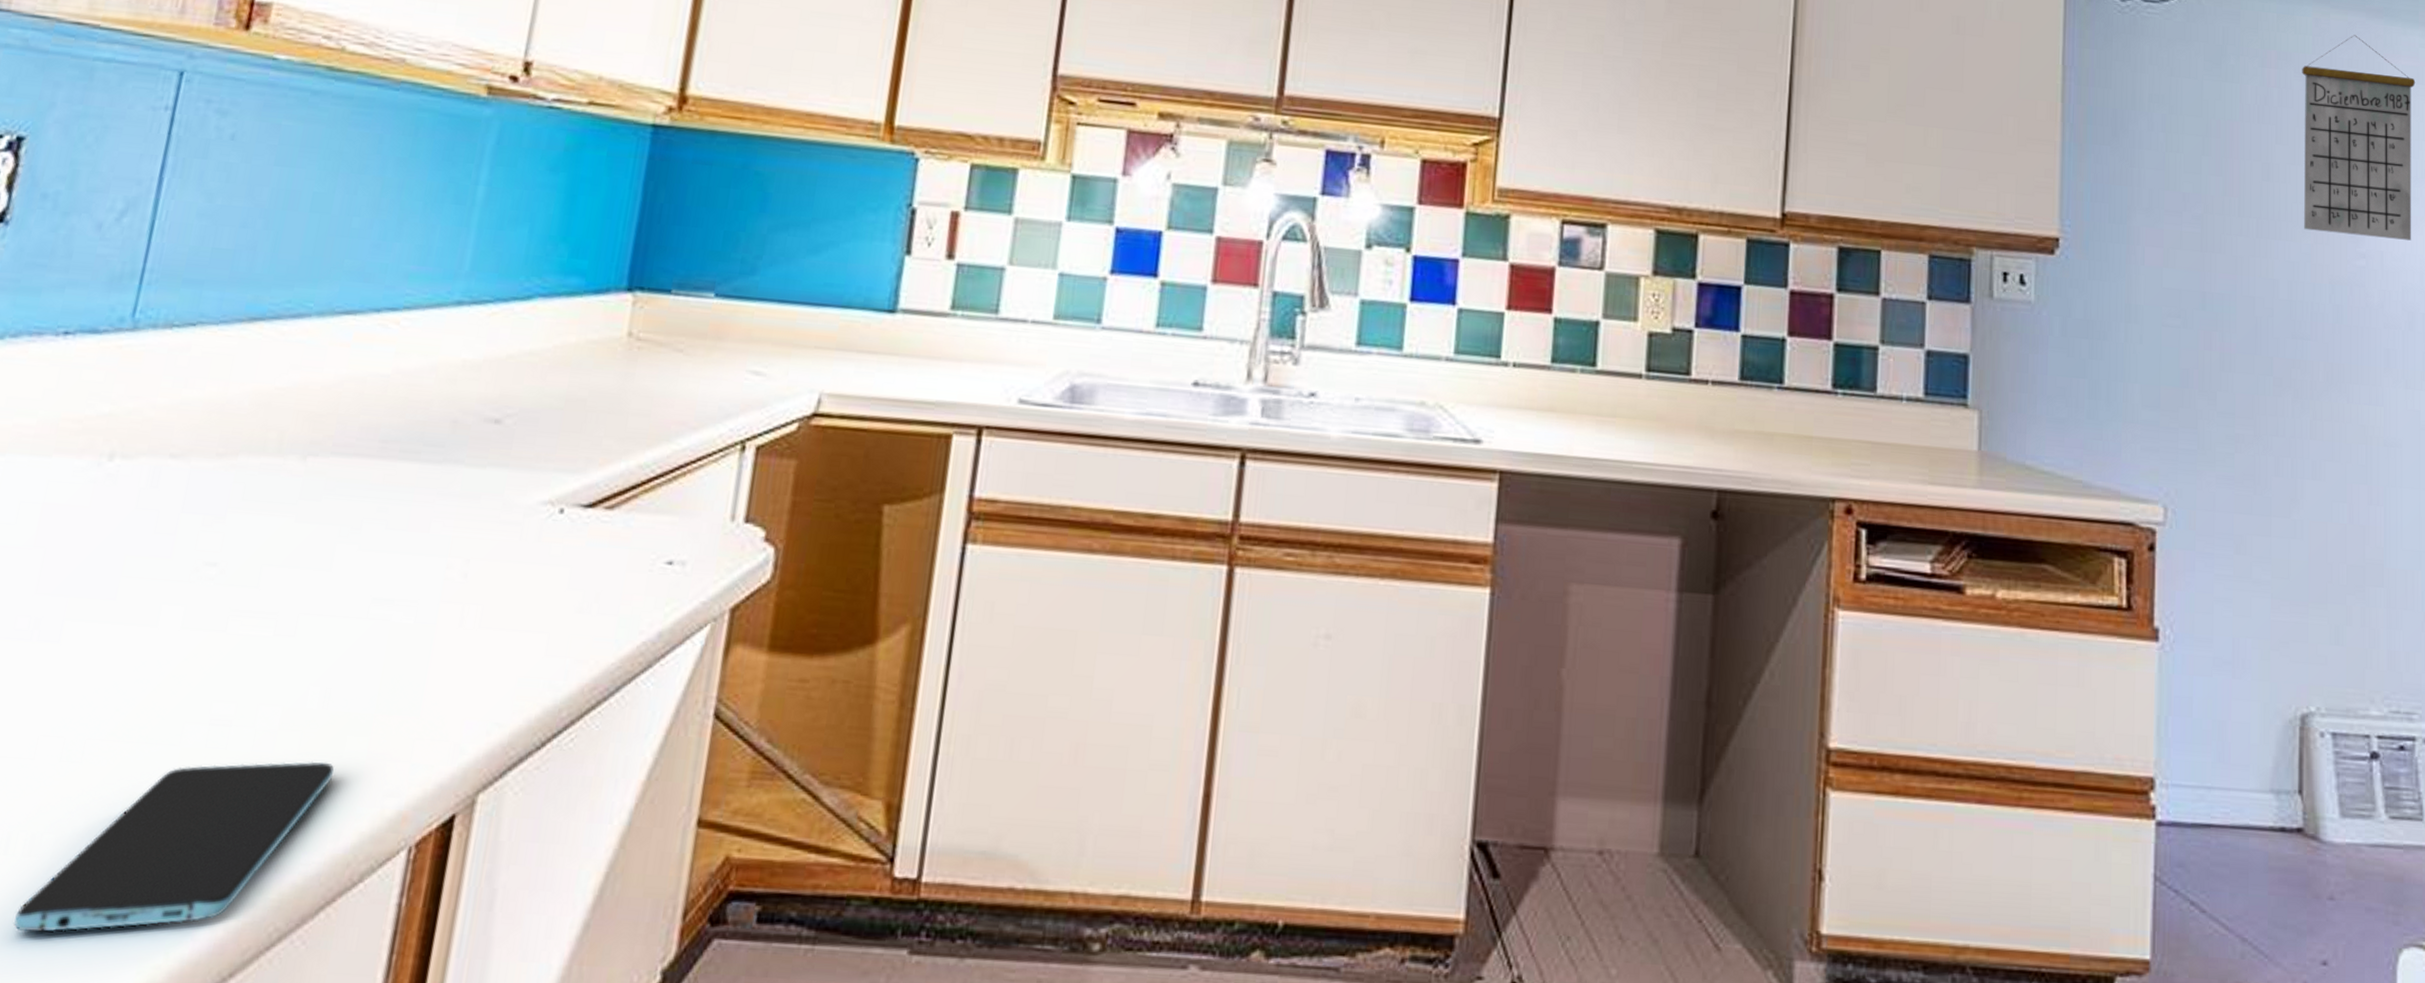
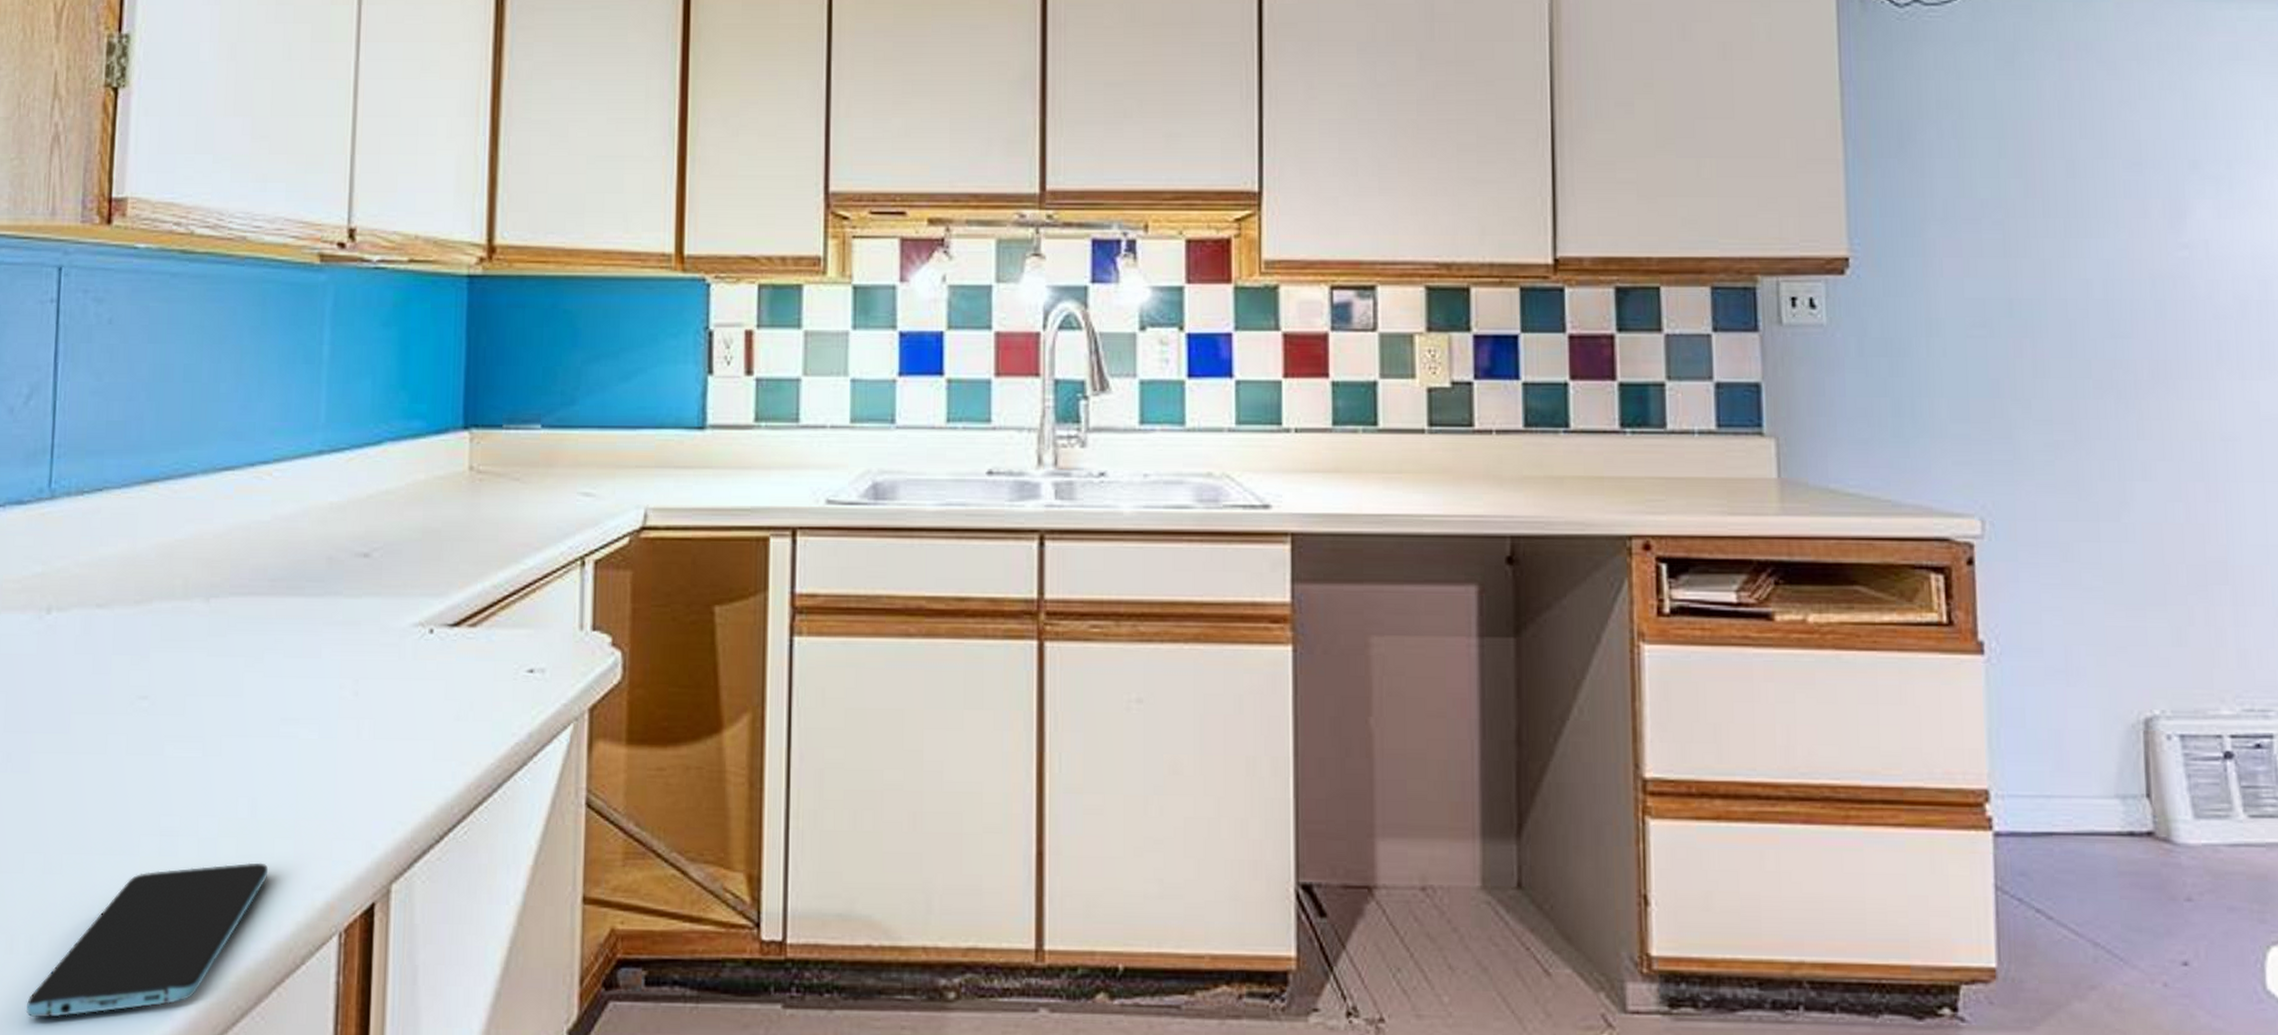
calendar: present [2302,35,2416,241] -> none [2104,16,2240,225]

